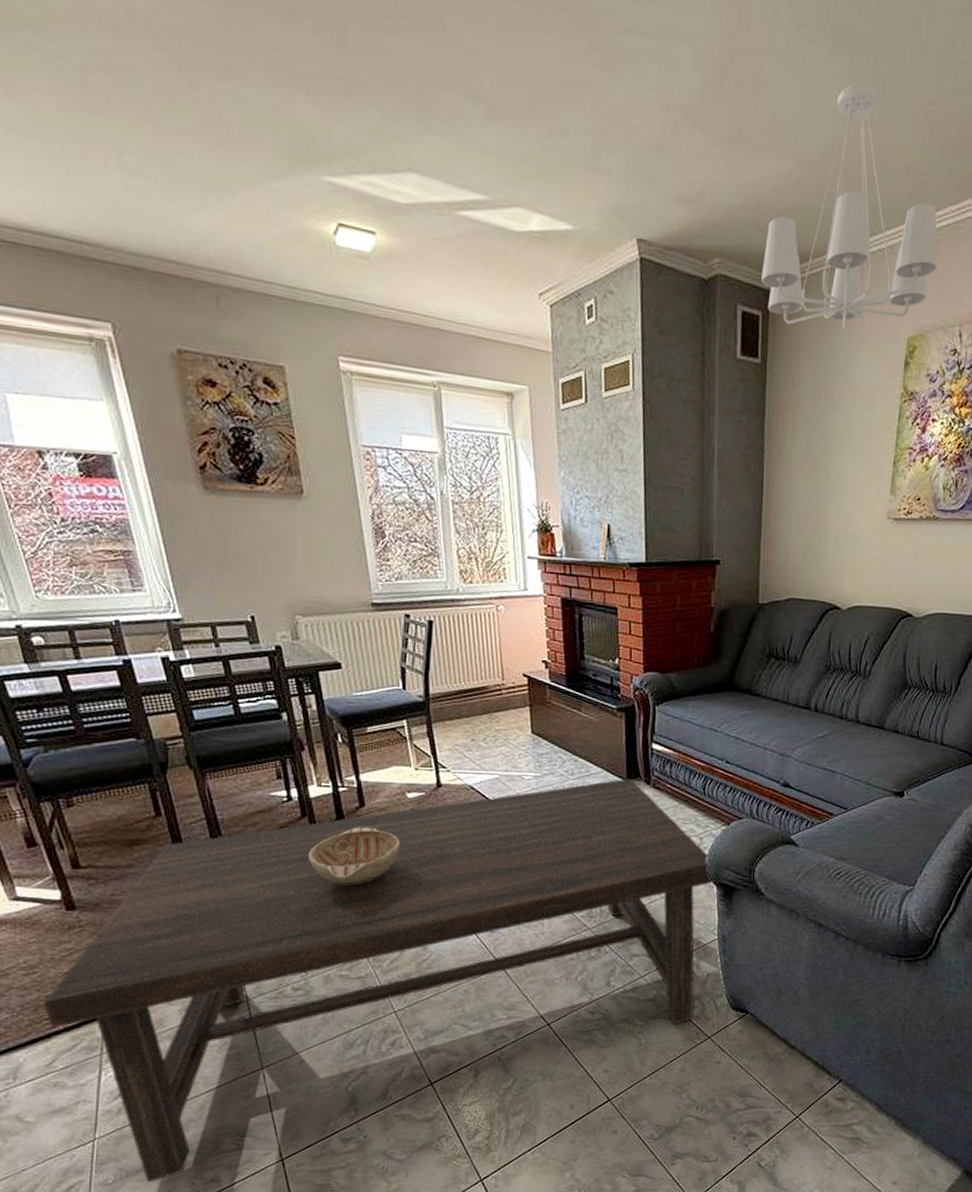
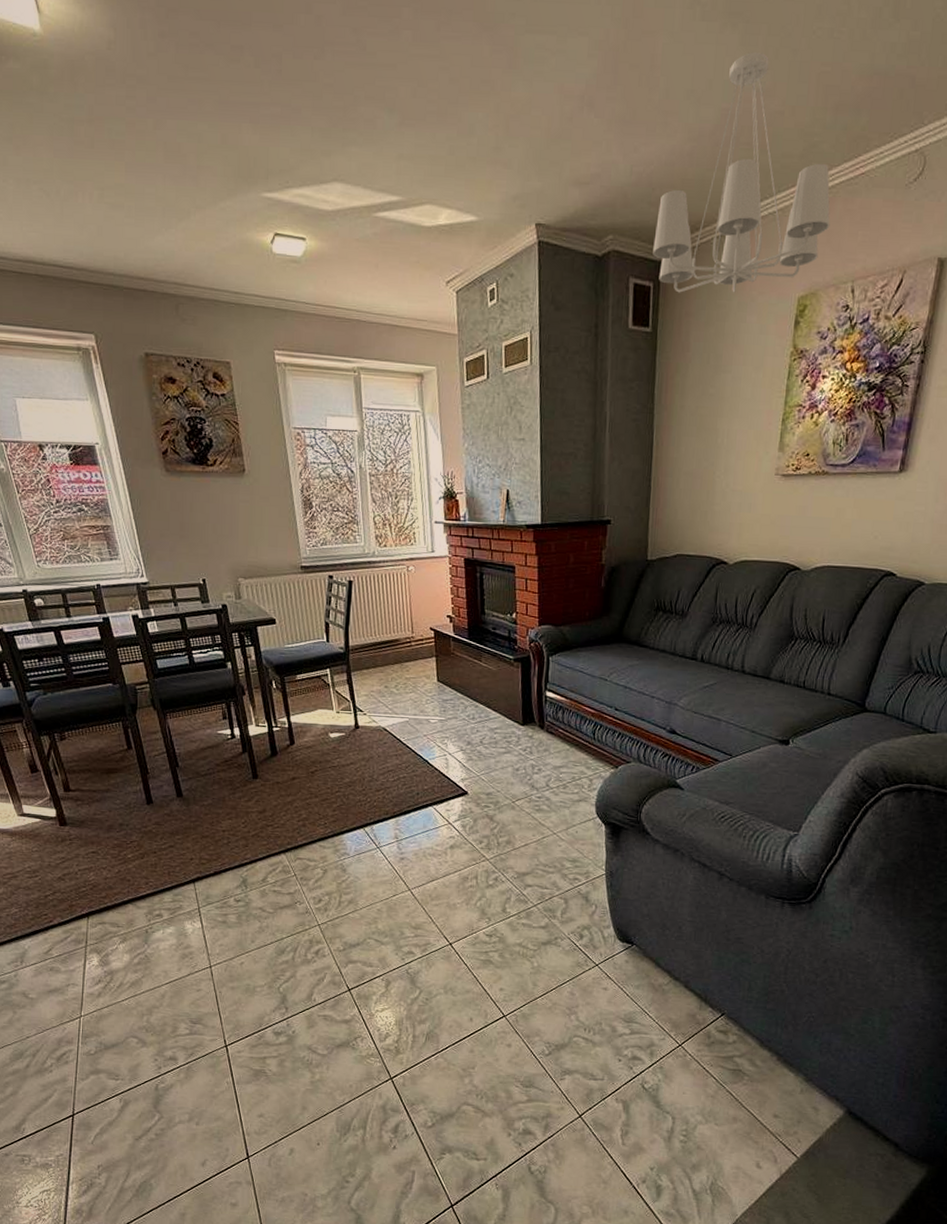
coffee table: present [44,778,715,1183] -> none [43,723,604,1056]
decorative bowl: present [308,827,400,884] -> none [248,762,324,812]

